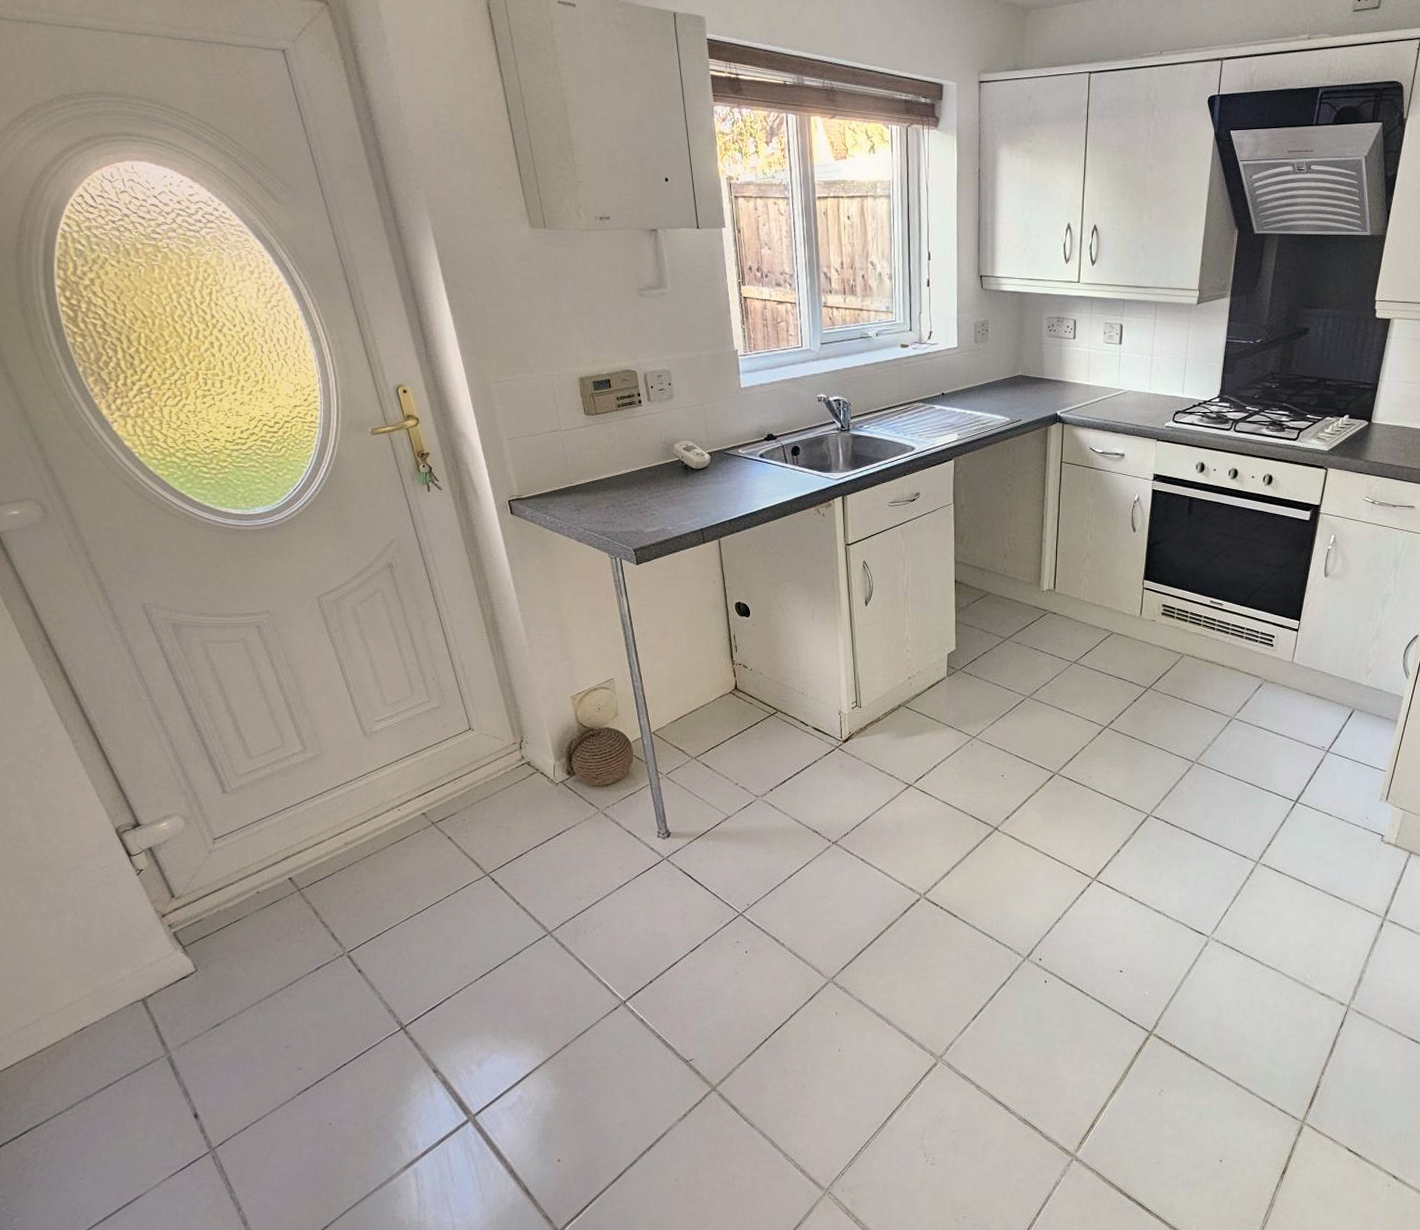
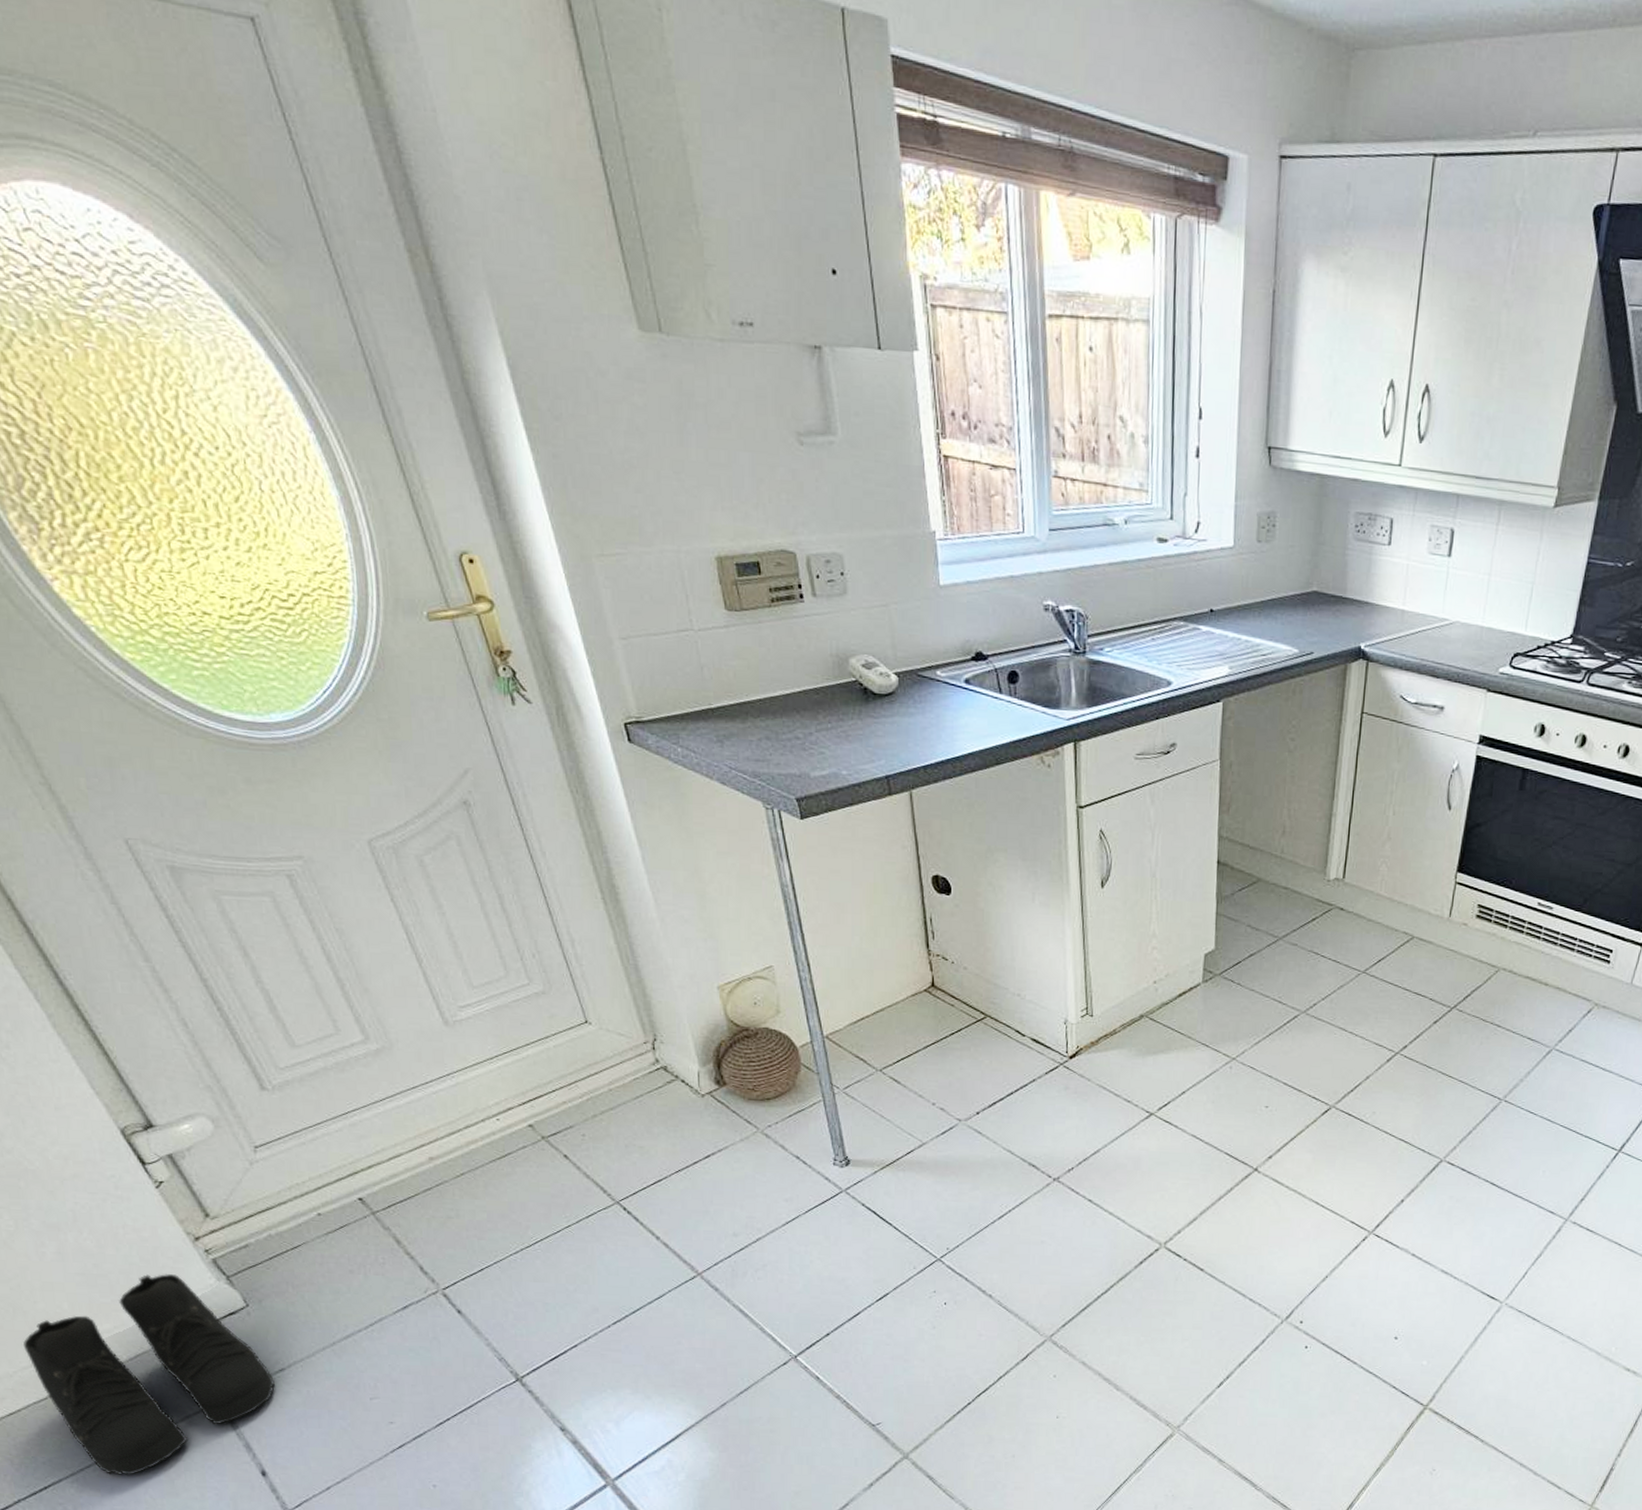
boots: none [23,946,211,1120] -> present [23,1274,275,1475]

